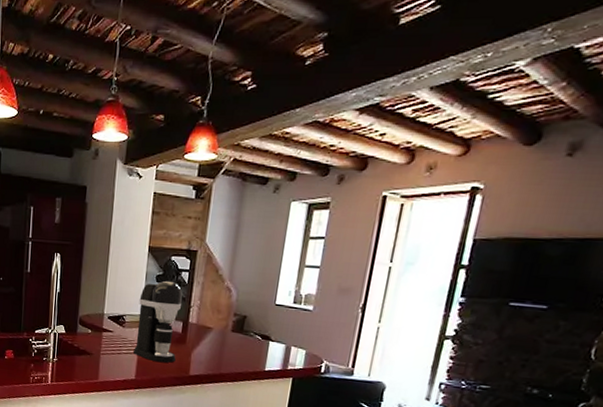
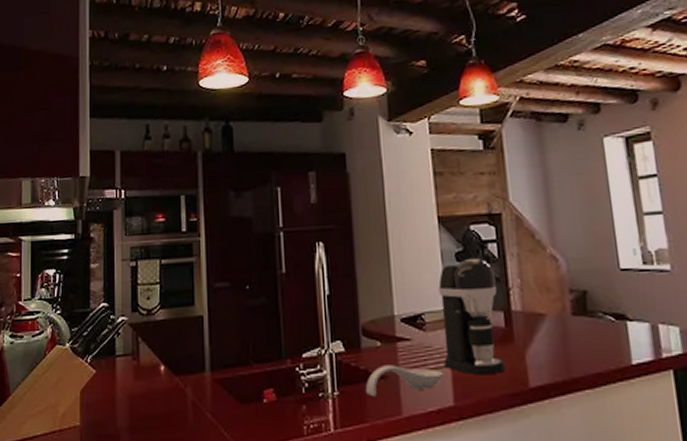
spoon rest: none [75,346,132,366] -> present [365,365,444,397]

